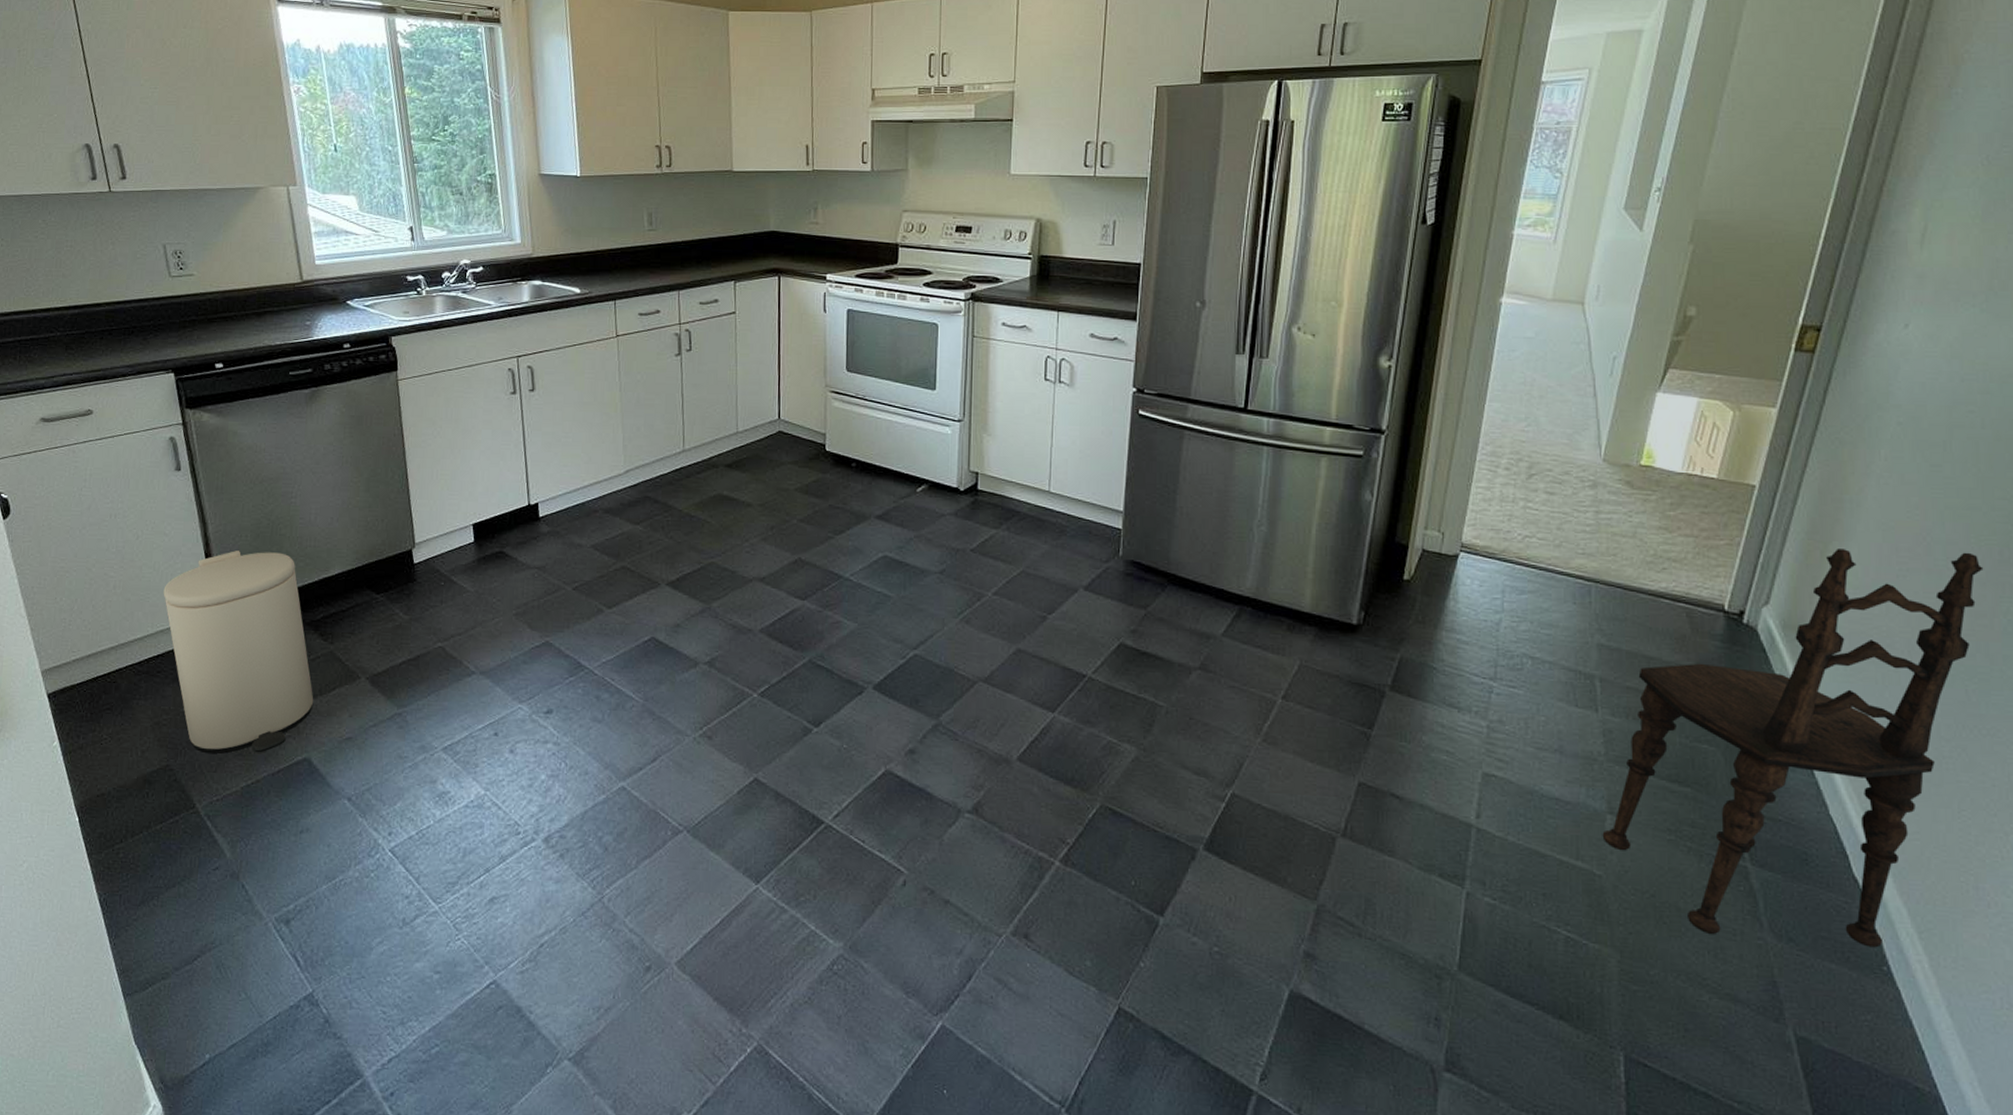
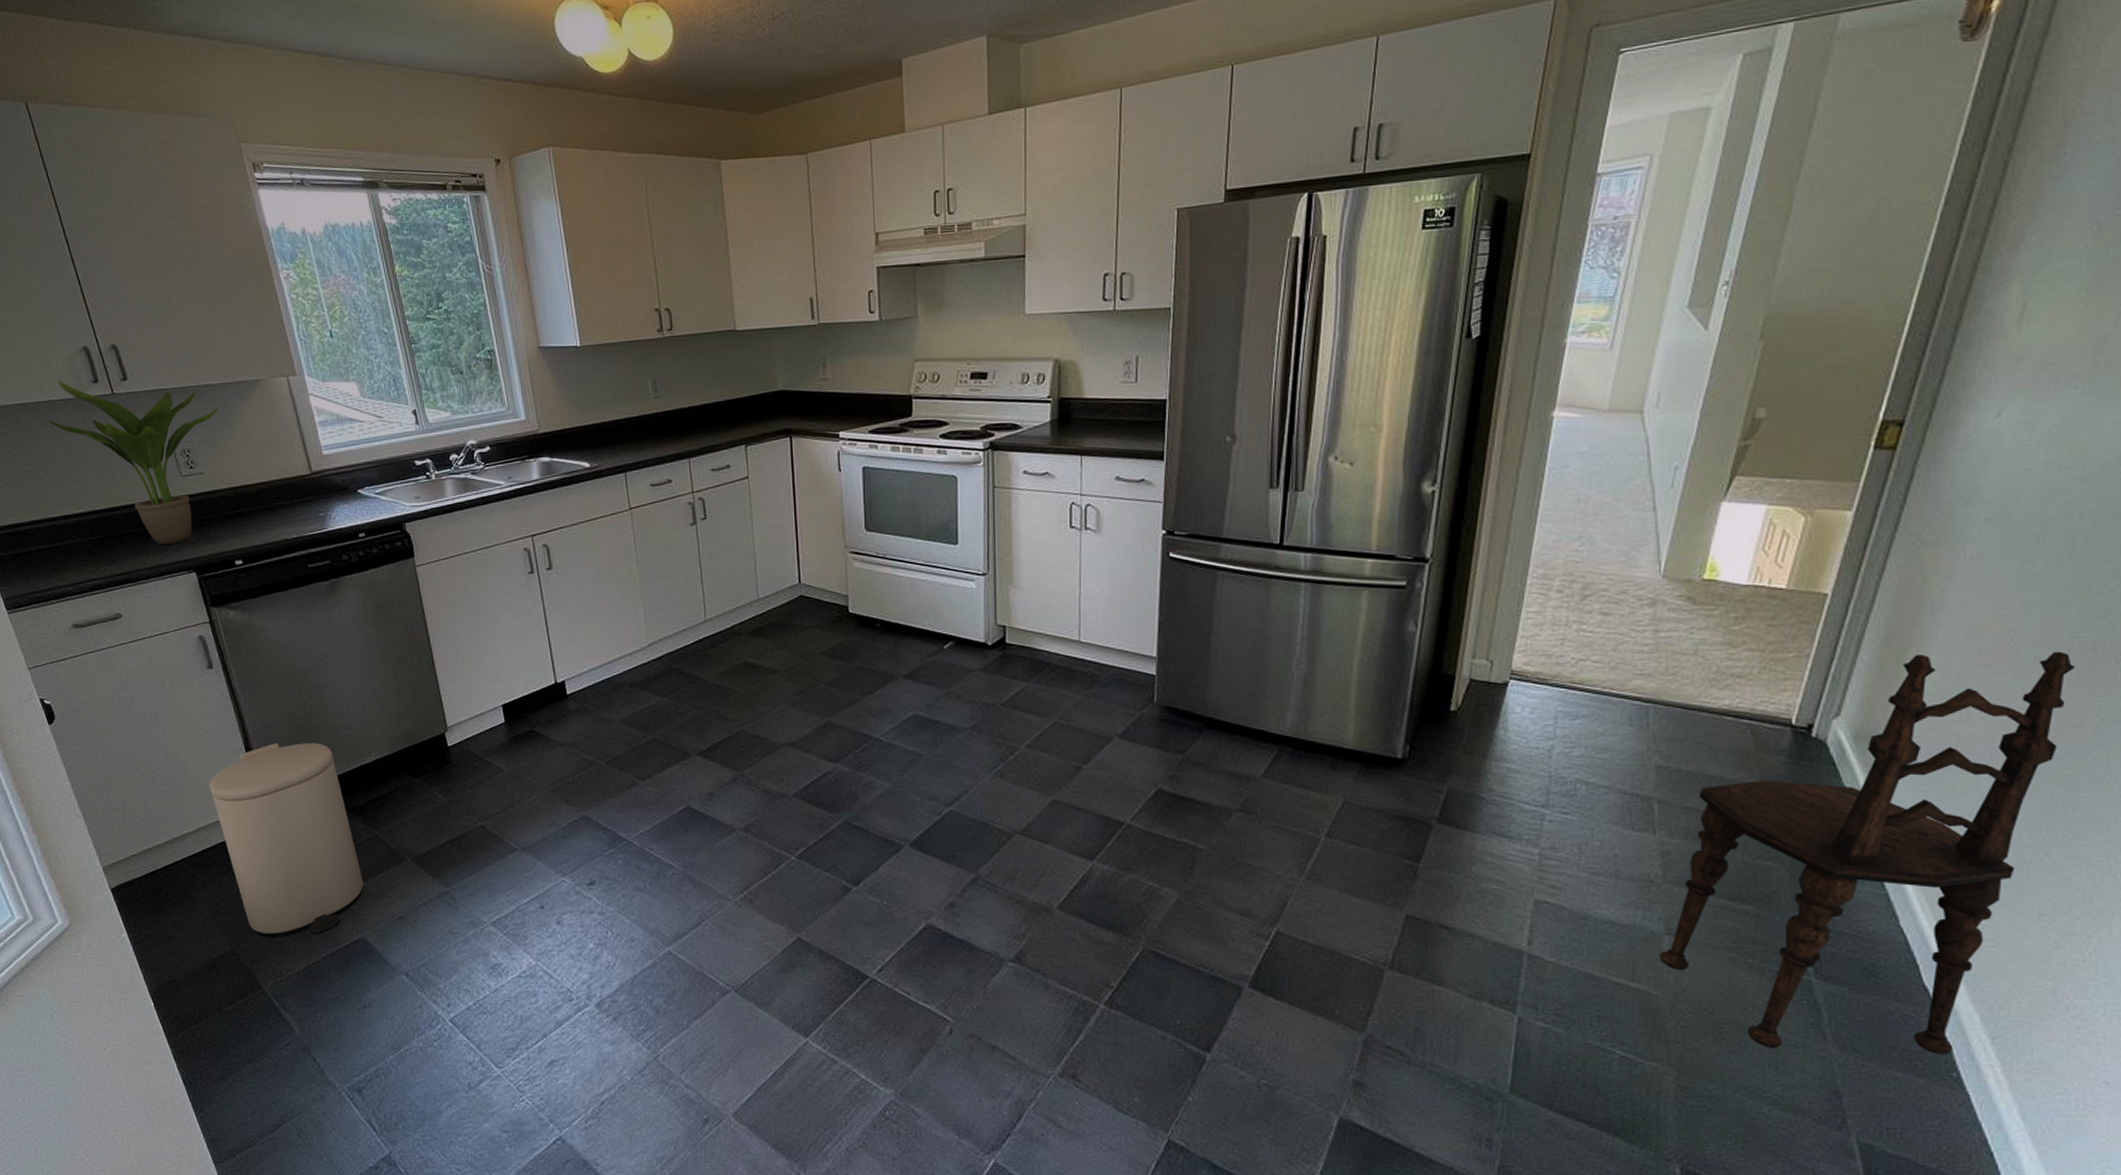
potted plant: none [41,176,215,344] -> present [48,381,218,545]

